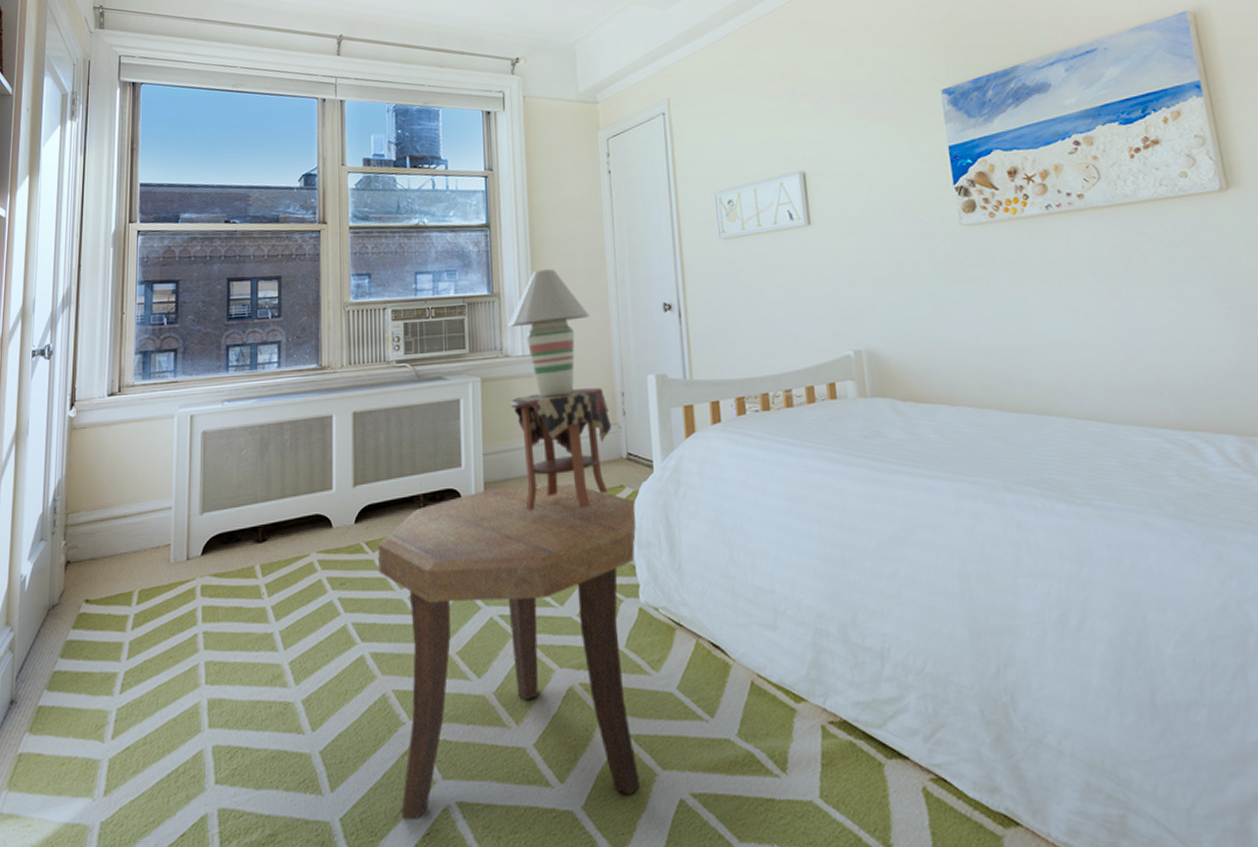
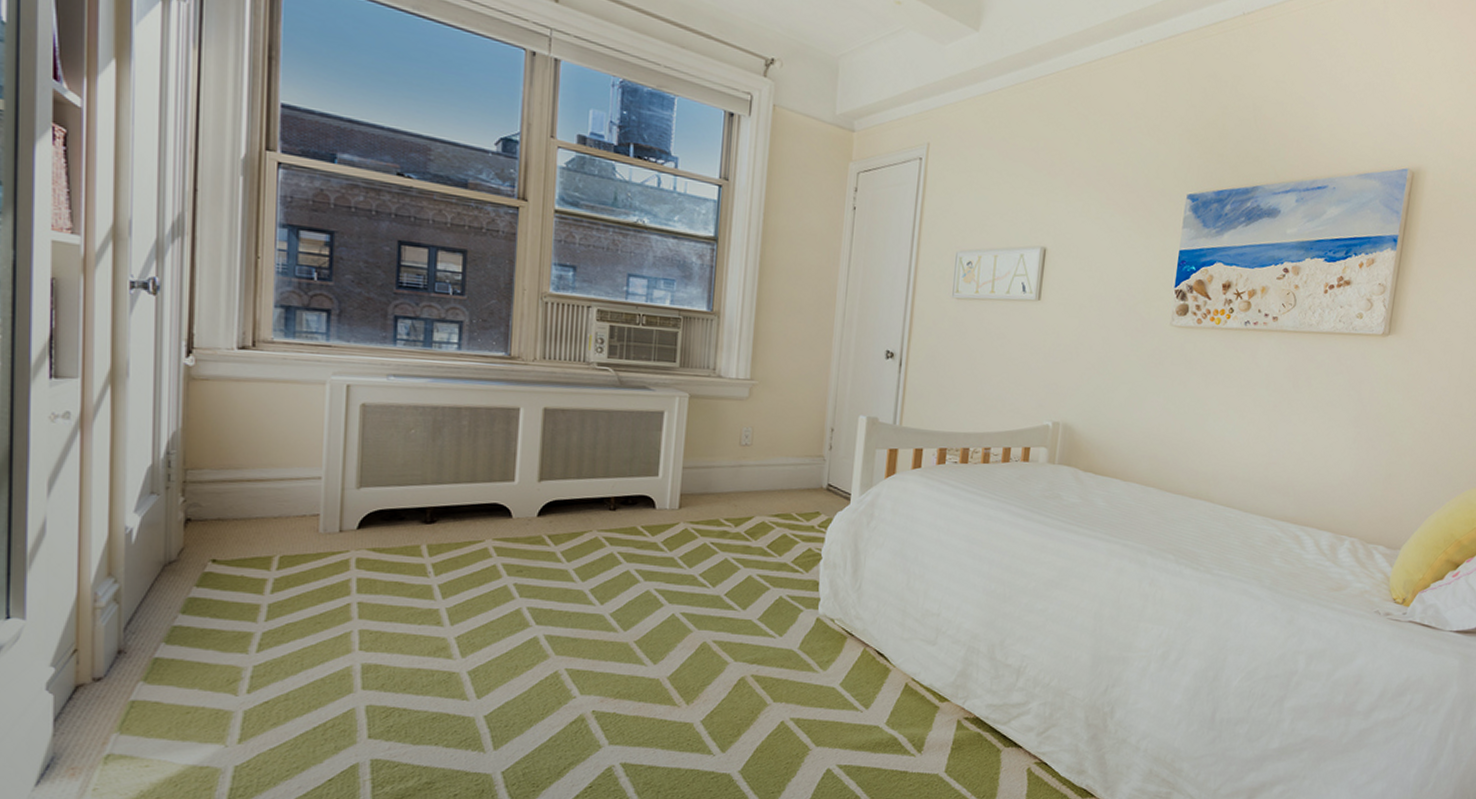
side table: present [378,484,641,820] -> none [560,499,828,775]
table lamp: present [508,269,611,511] -> none [717,296,817,528]

